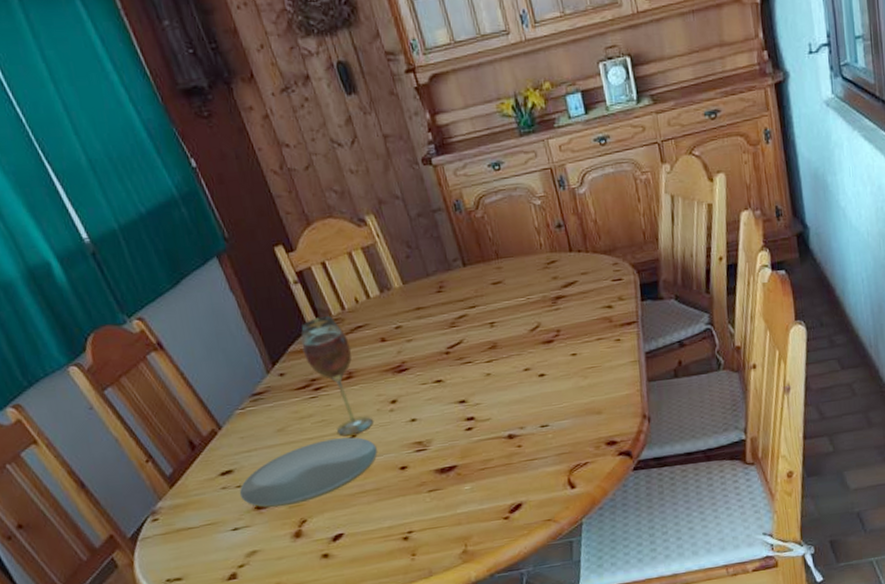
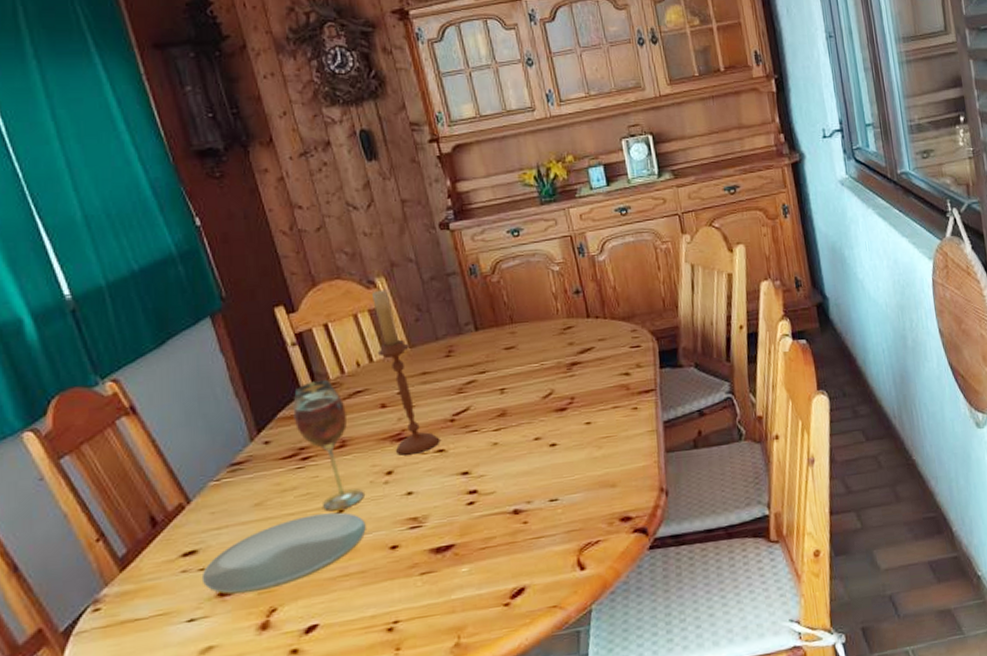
candlestick: none [362,225,438,386] -> present [371,287,440,455]

